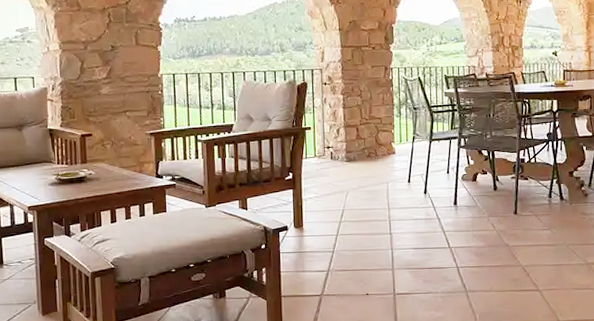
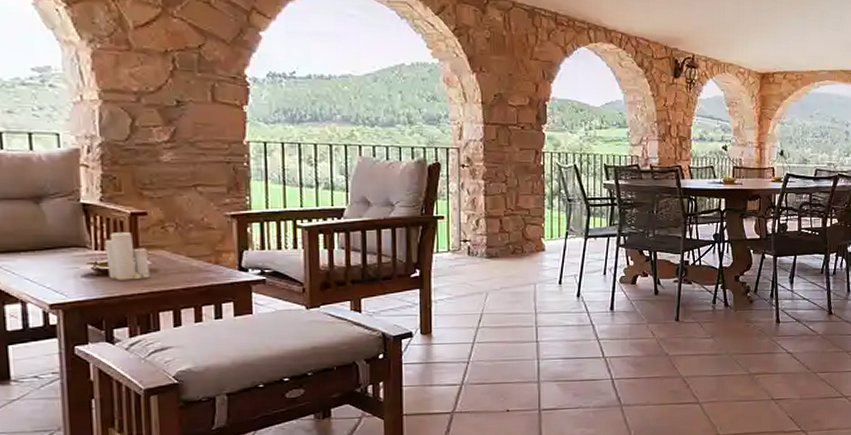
candle: none [64,147,94,187] -> present [104,228,150,280]

